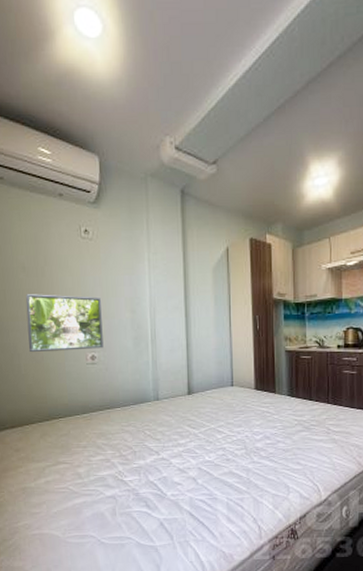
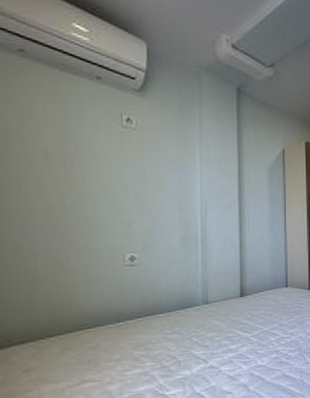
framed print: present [25,294,104,353] -> none [47,185,145,253]

